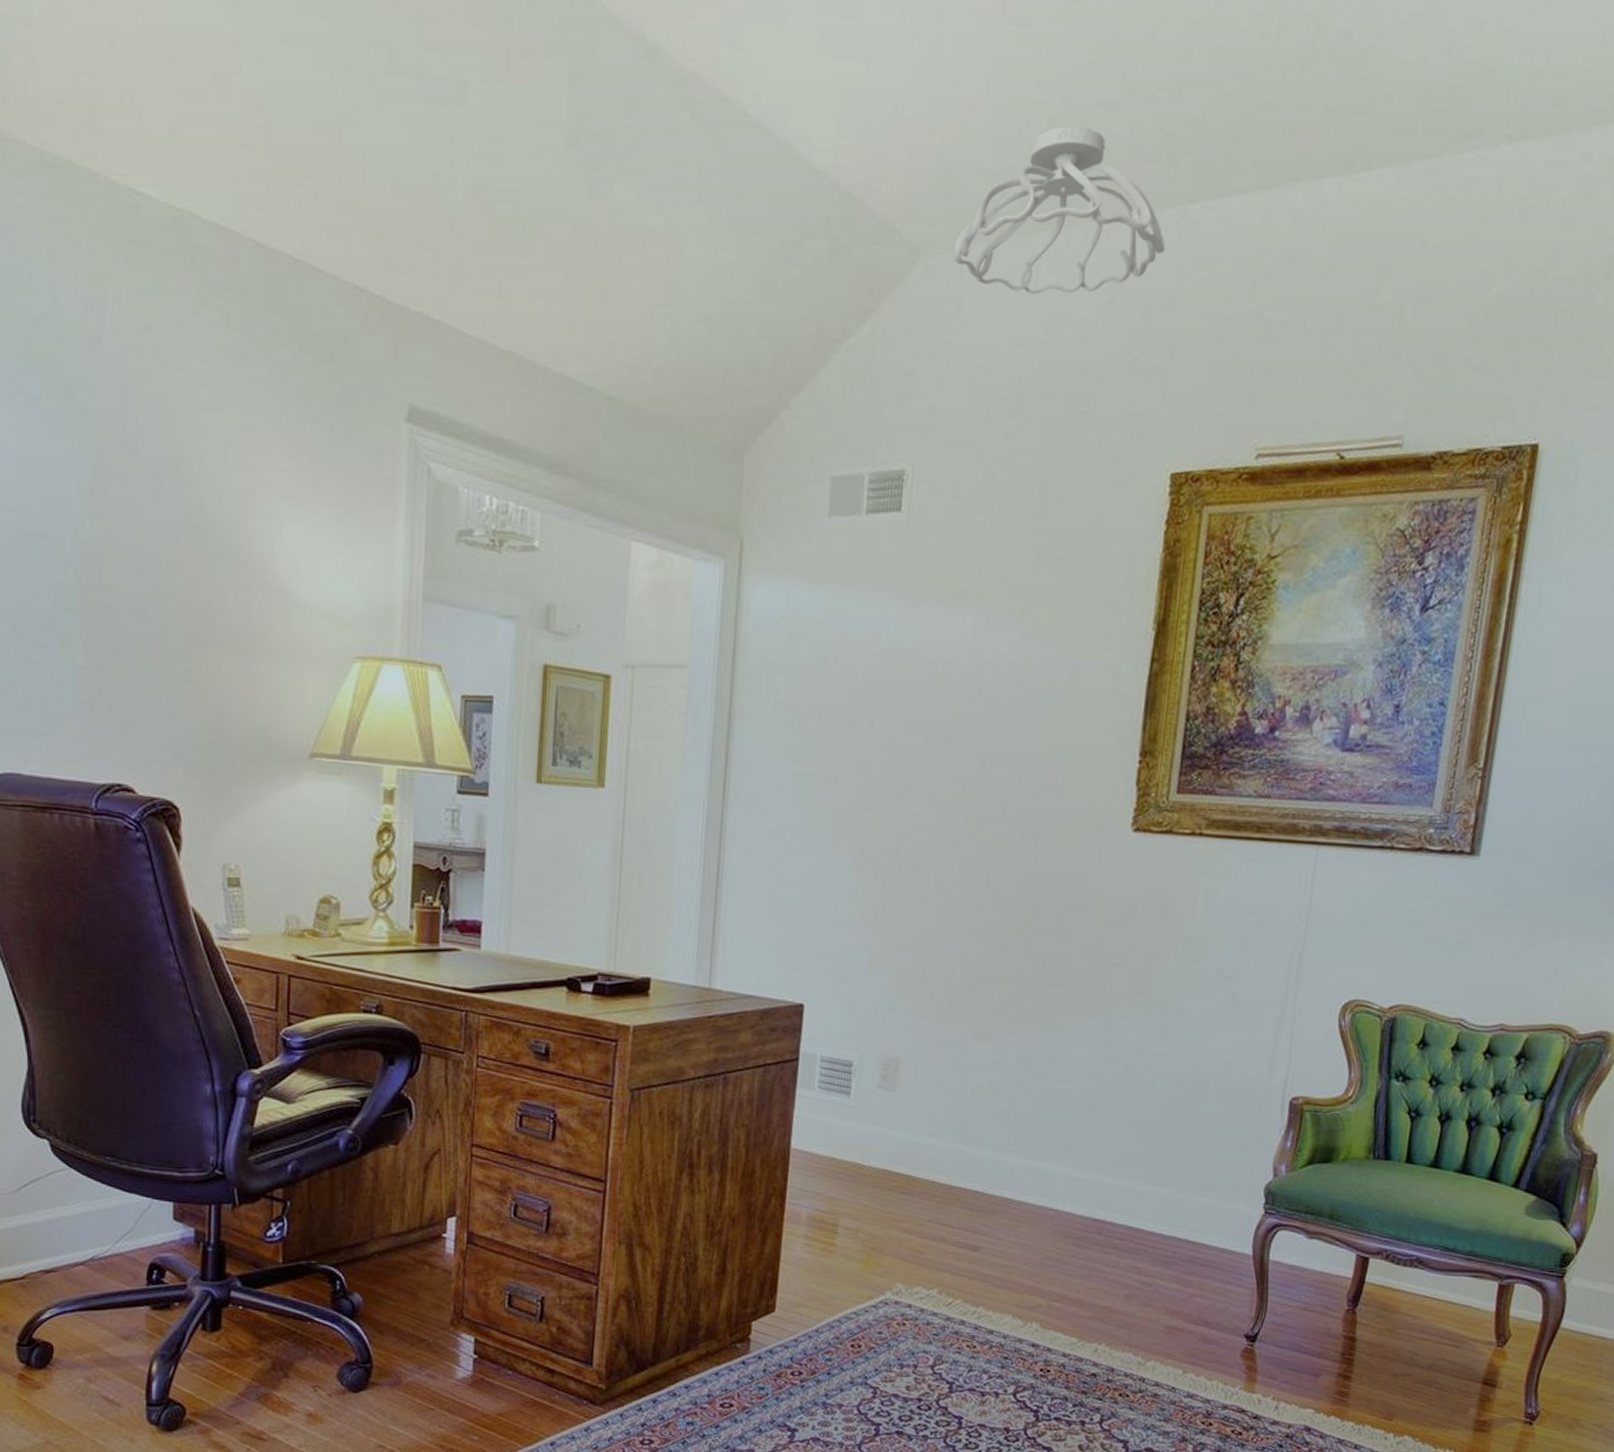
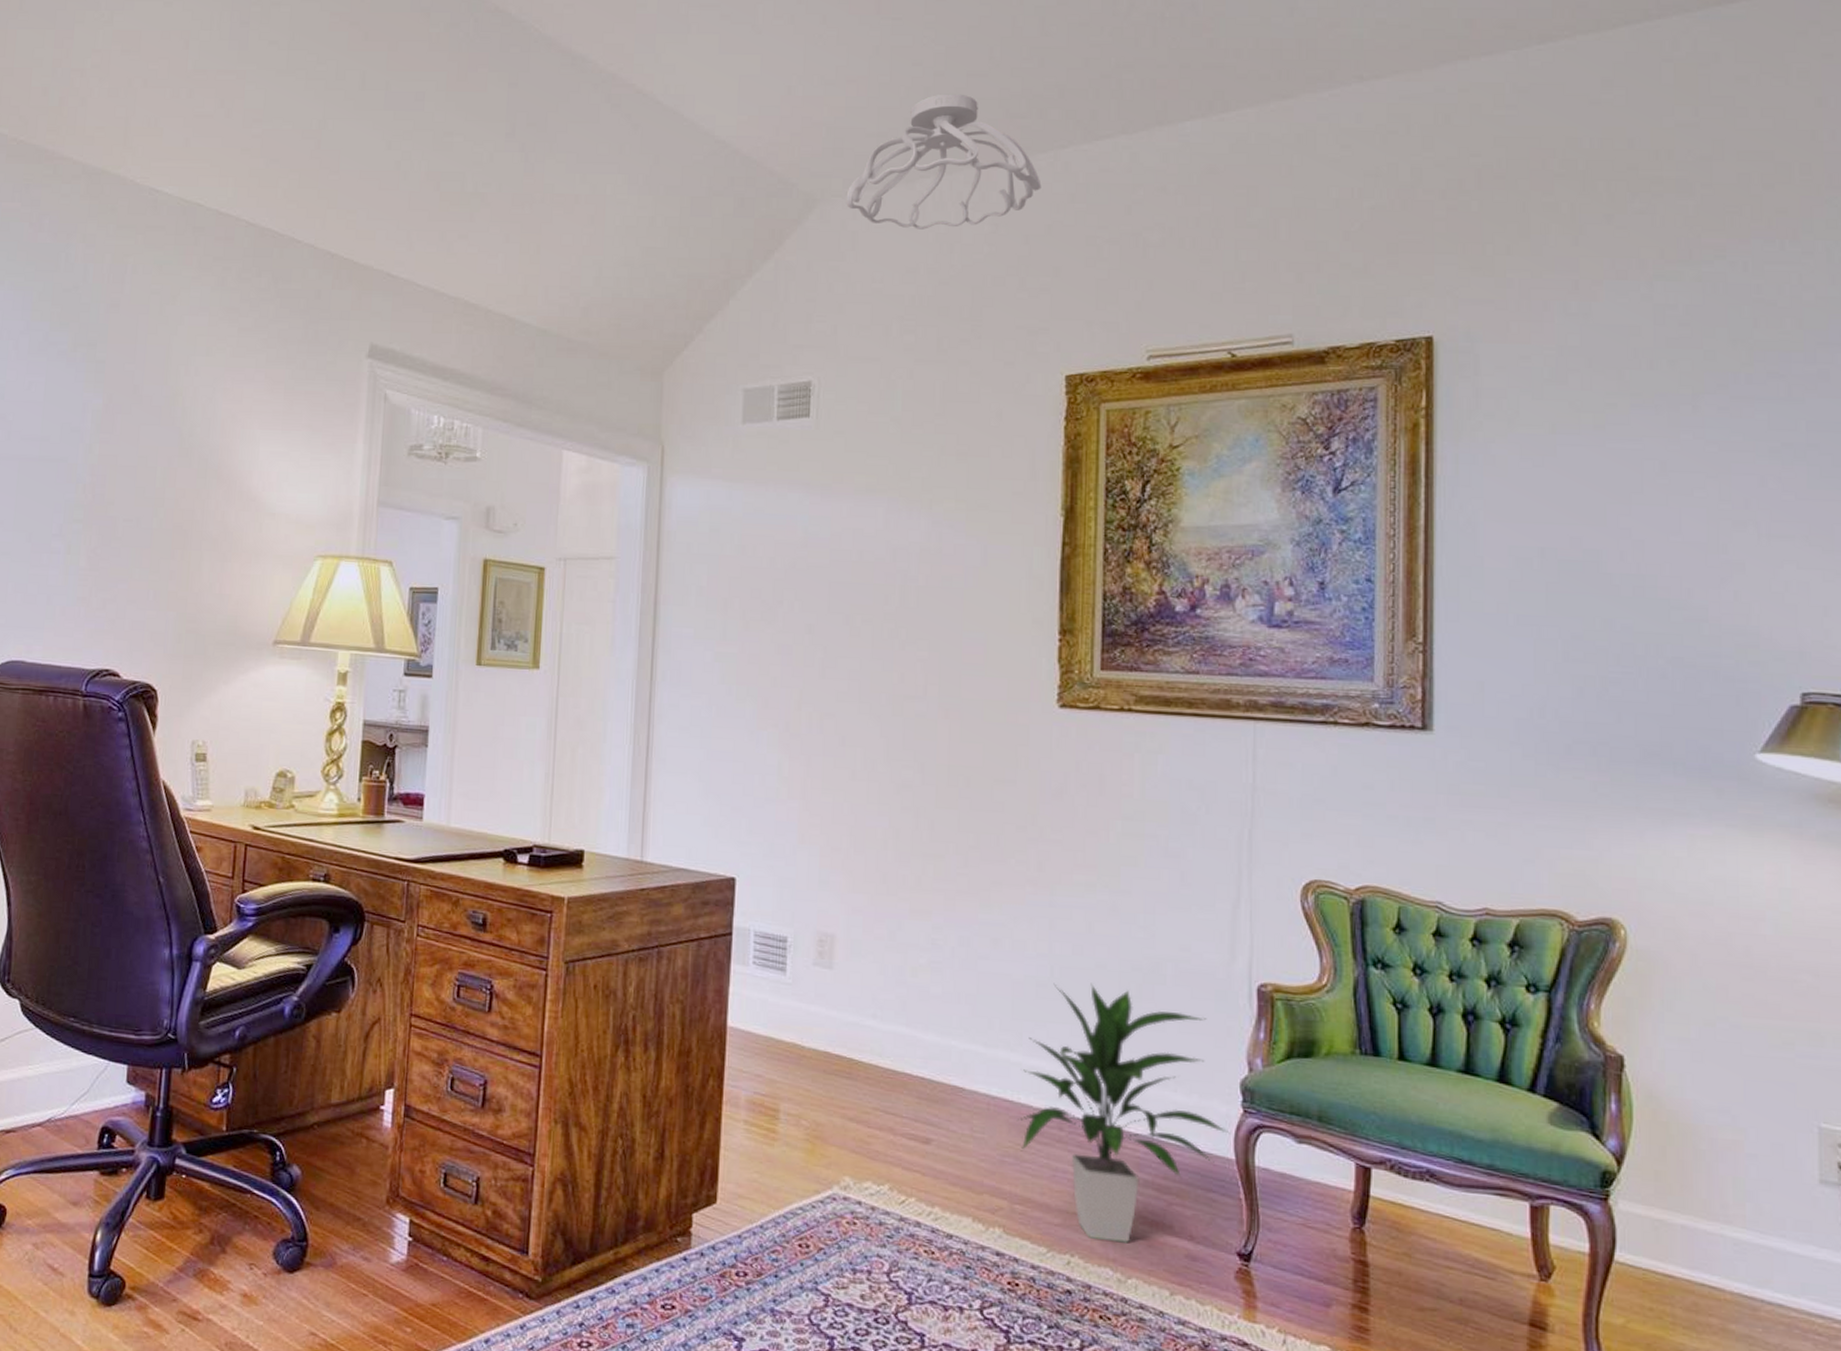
indoor plant: none [1059,1099,1251,1331] -> present [1016,983,1230,1243]

